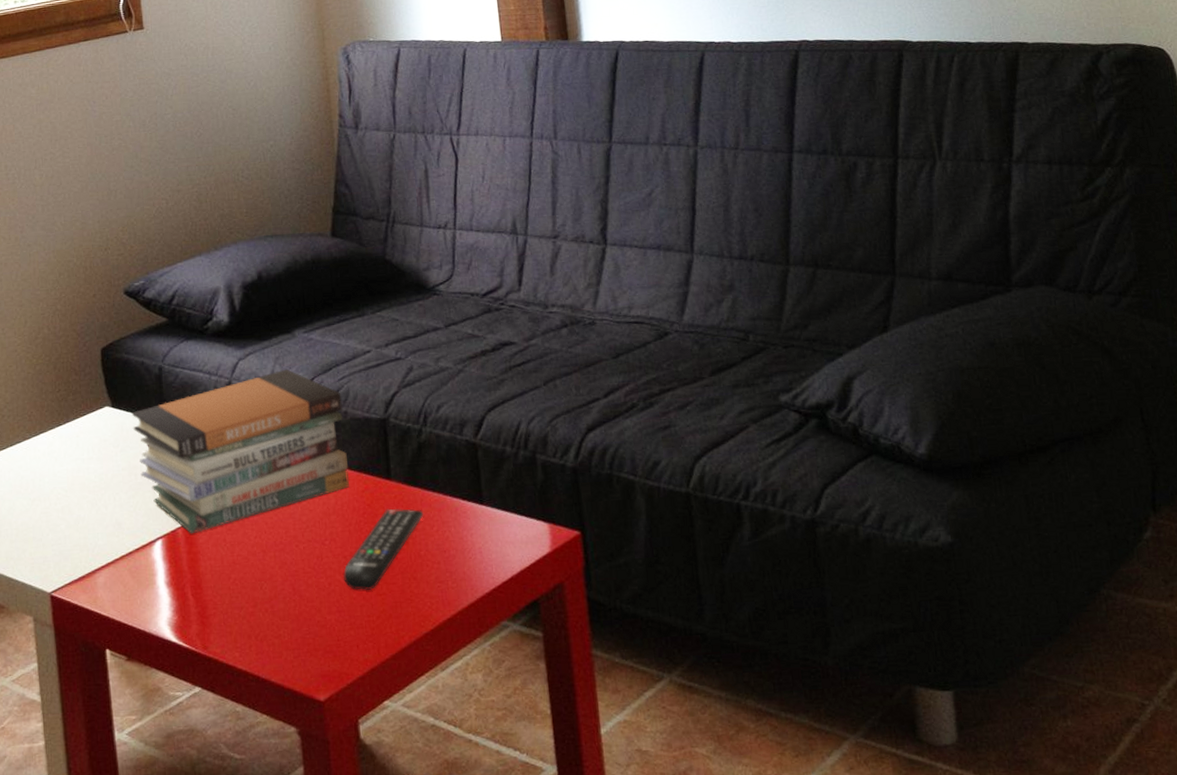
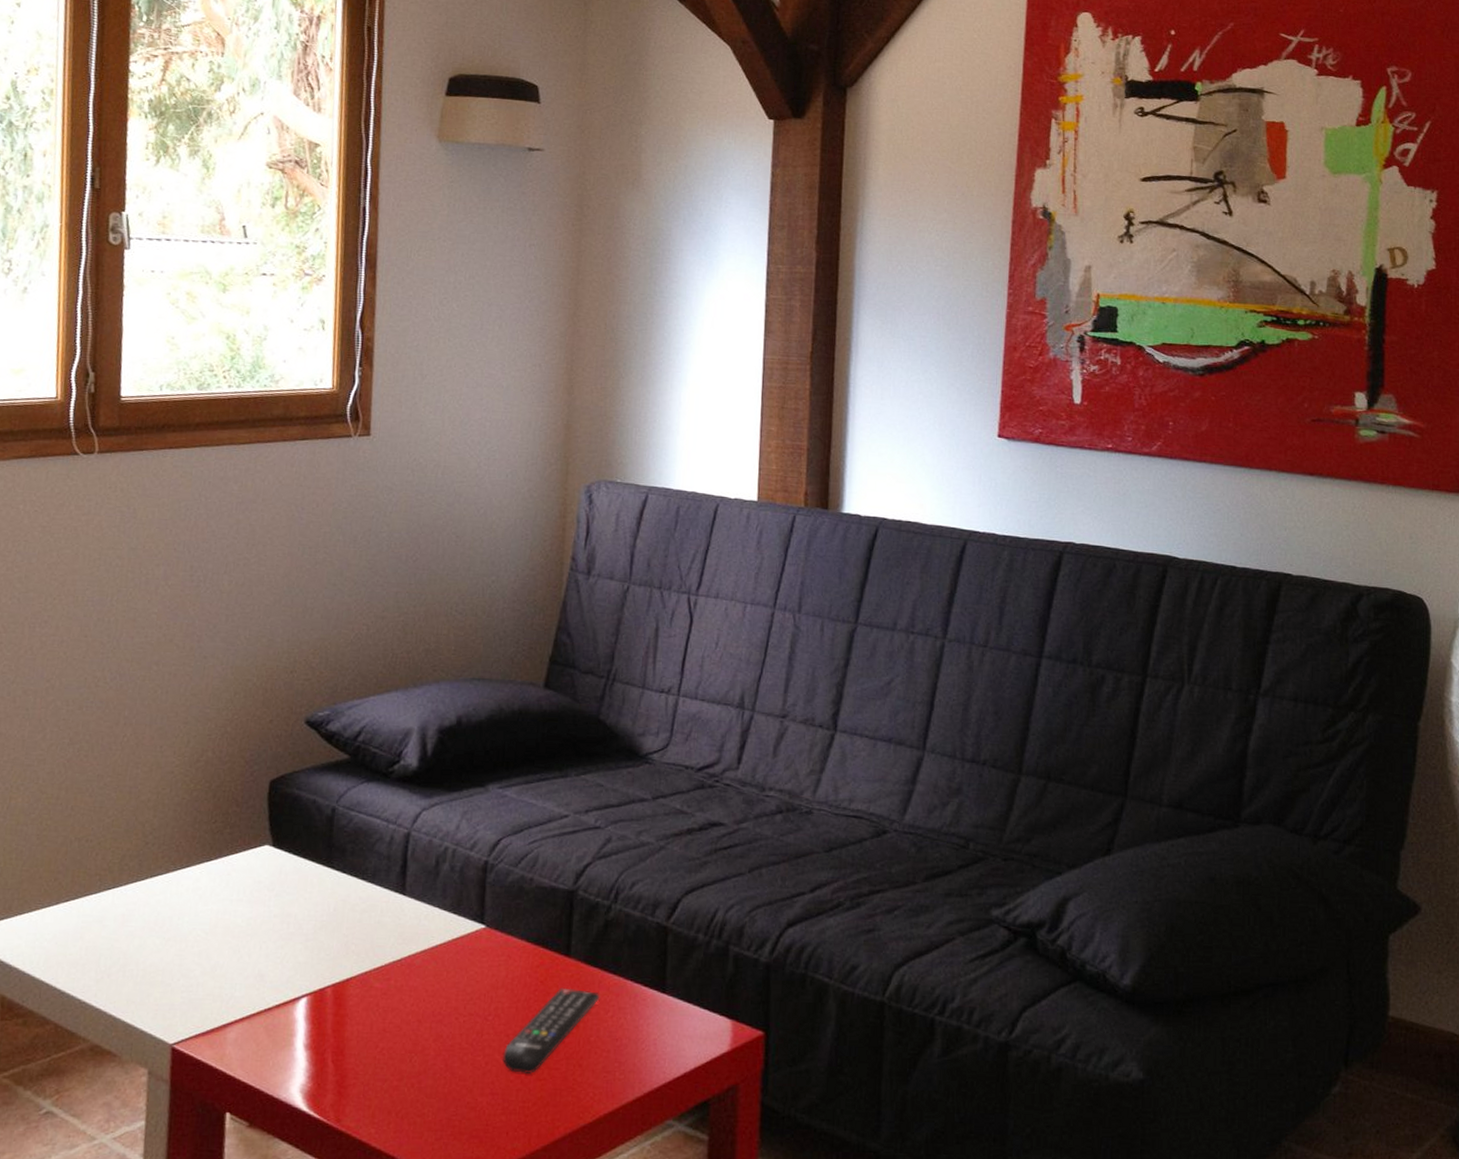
book stack: present [131,369,350,534] -> none [293,825,530,995]

